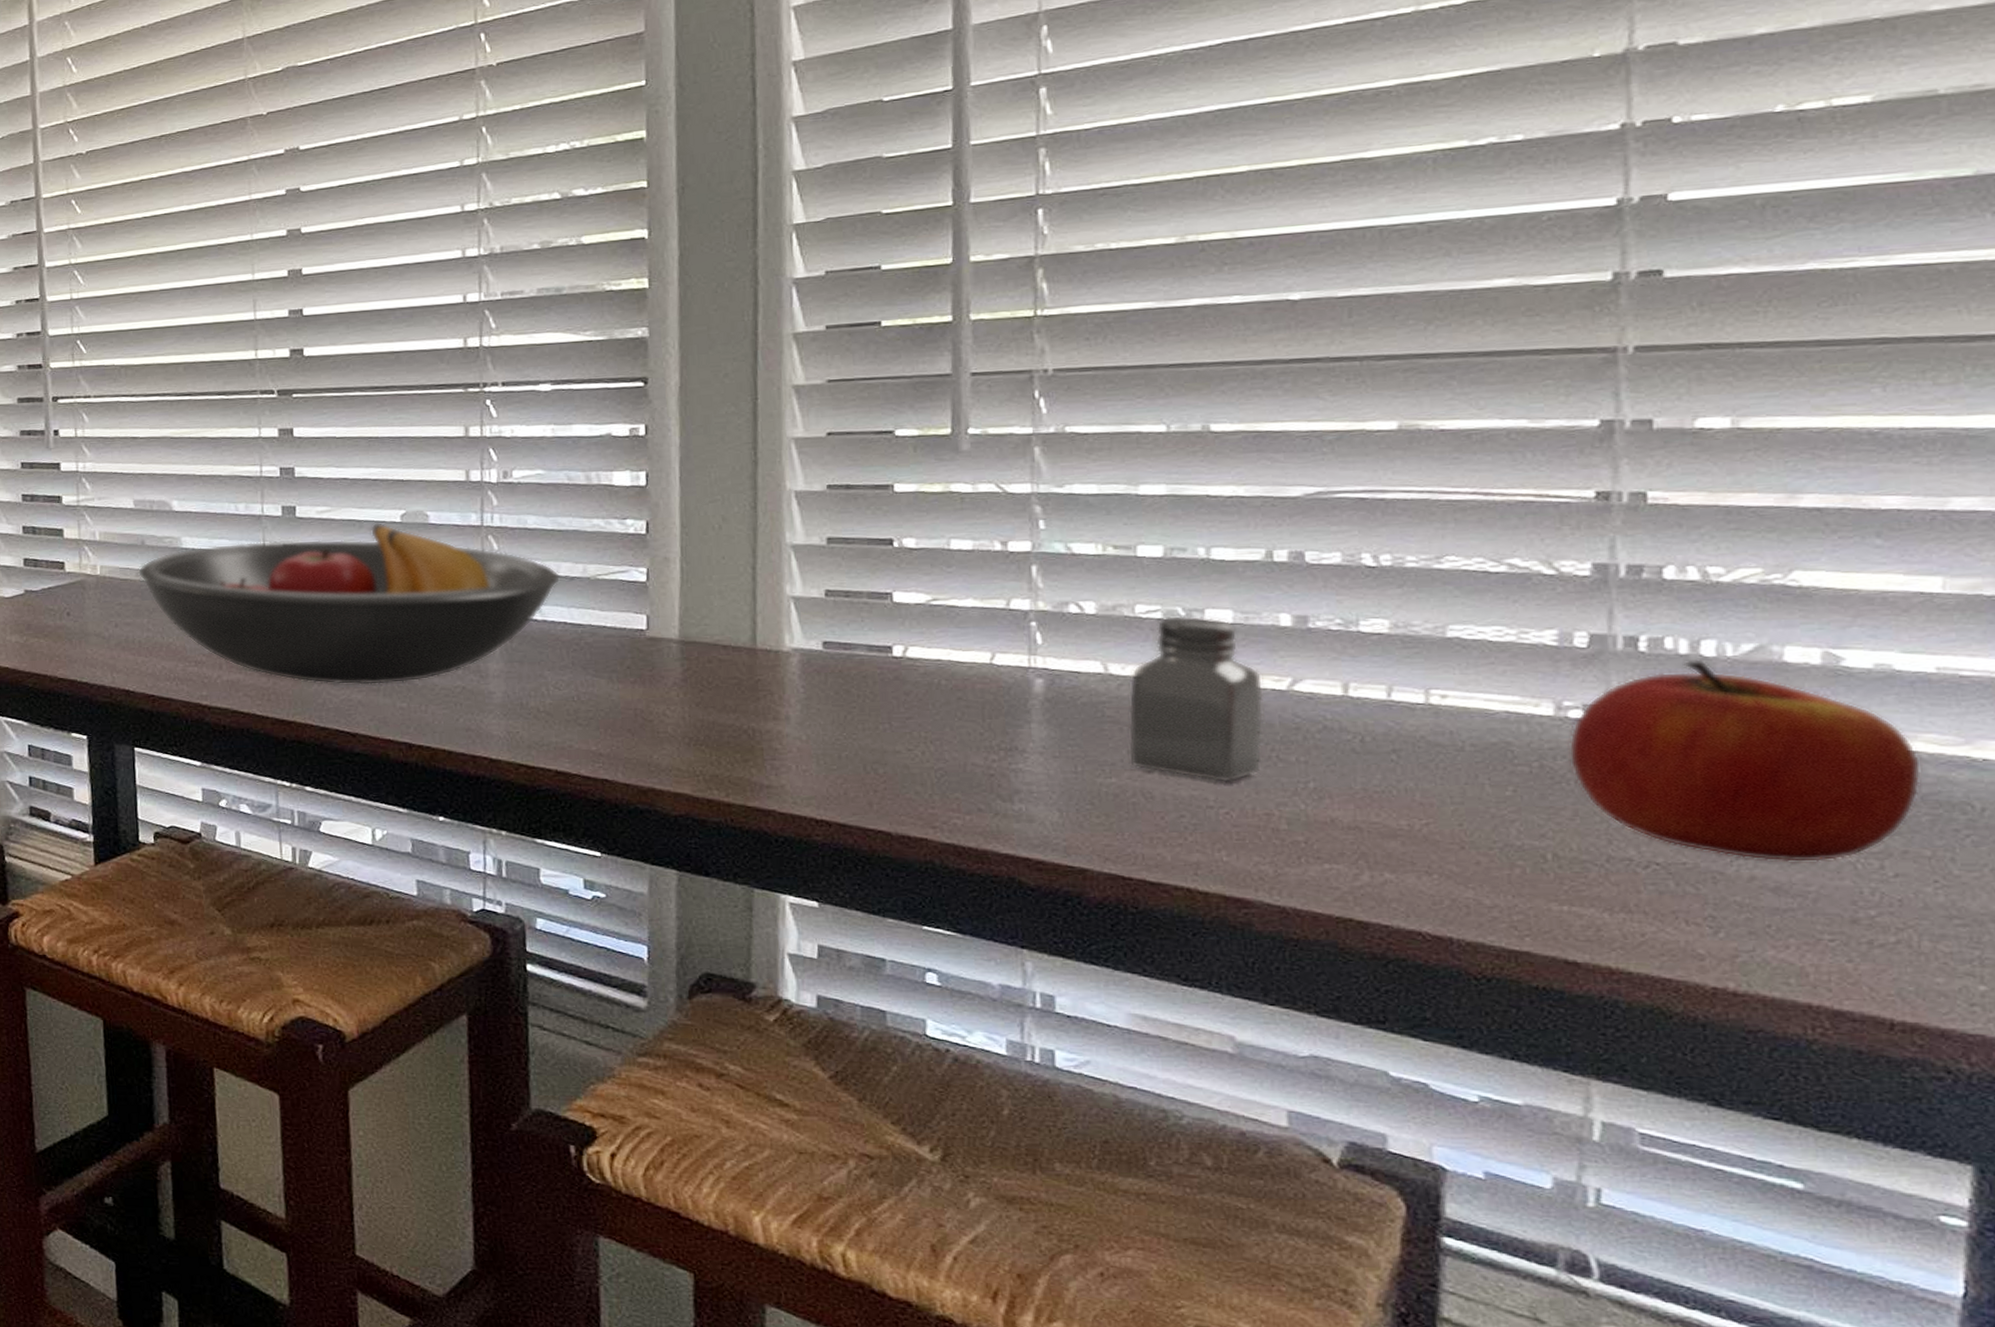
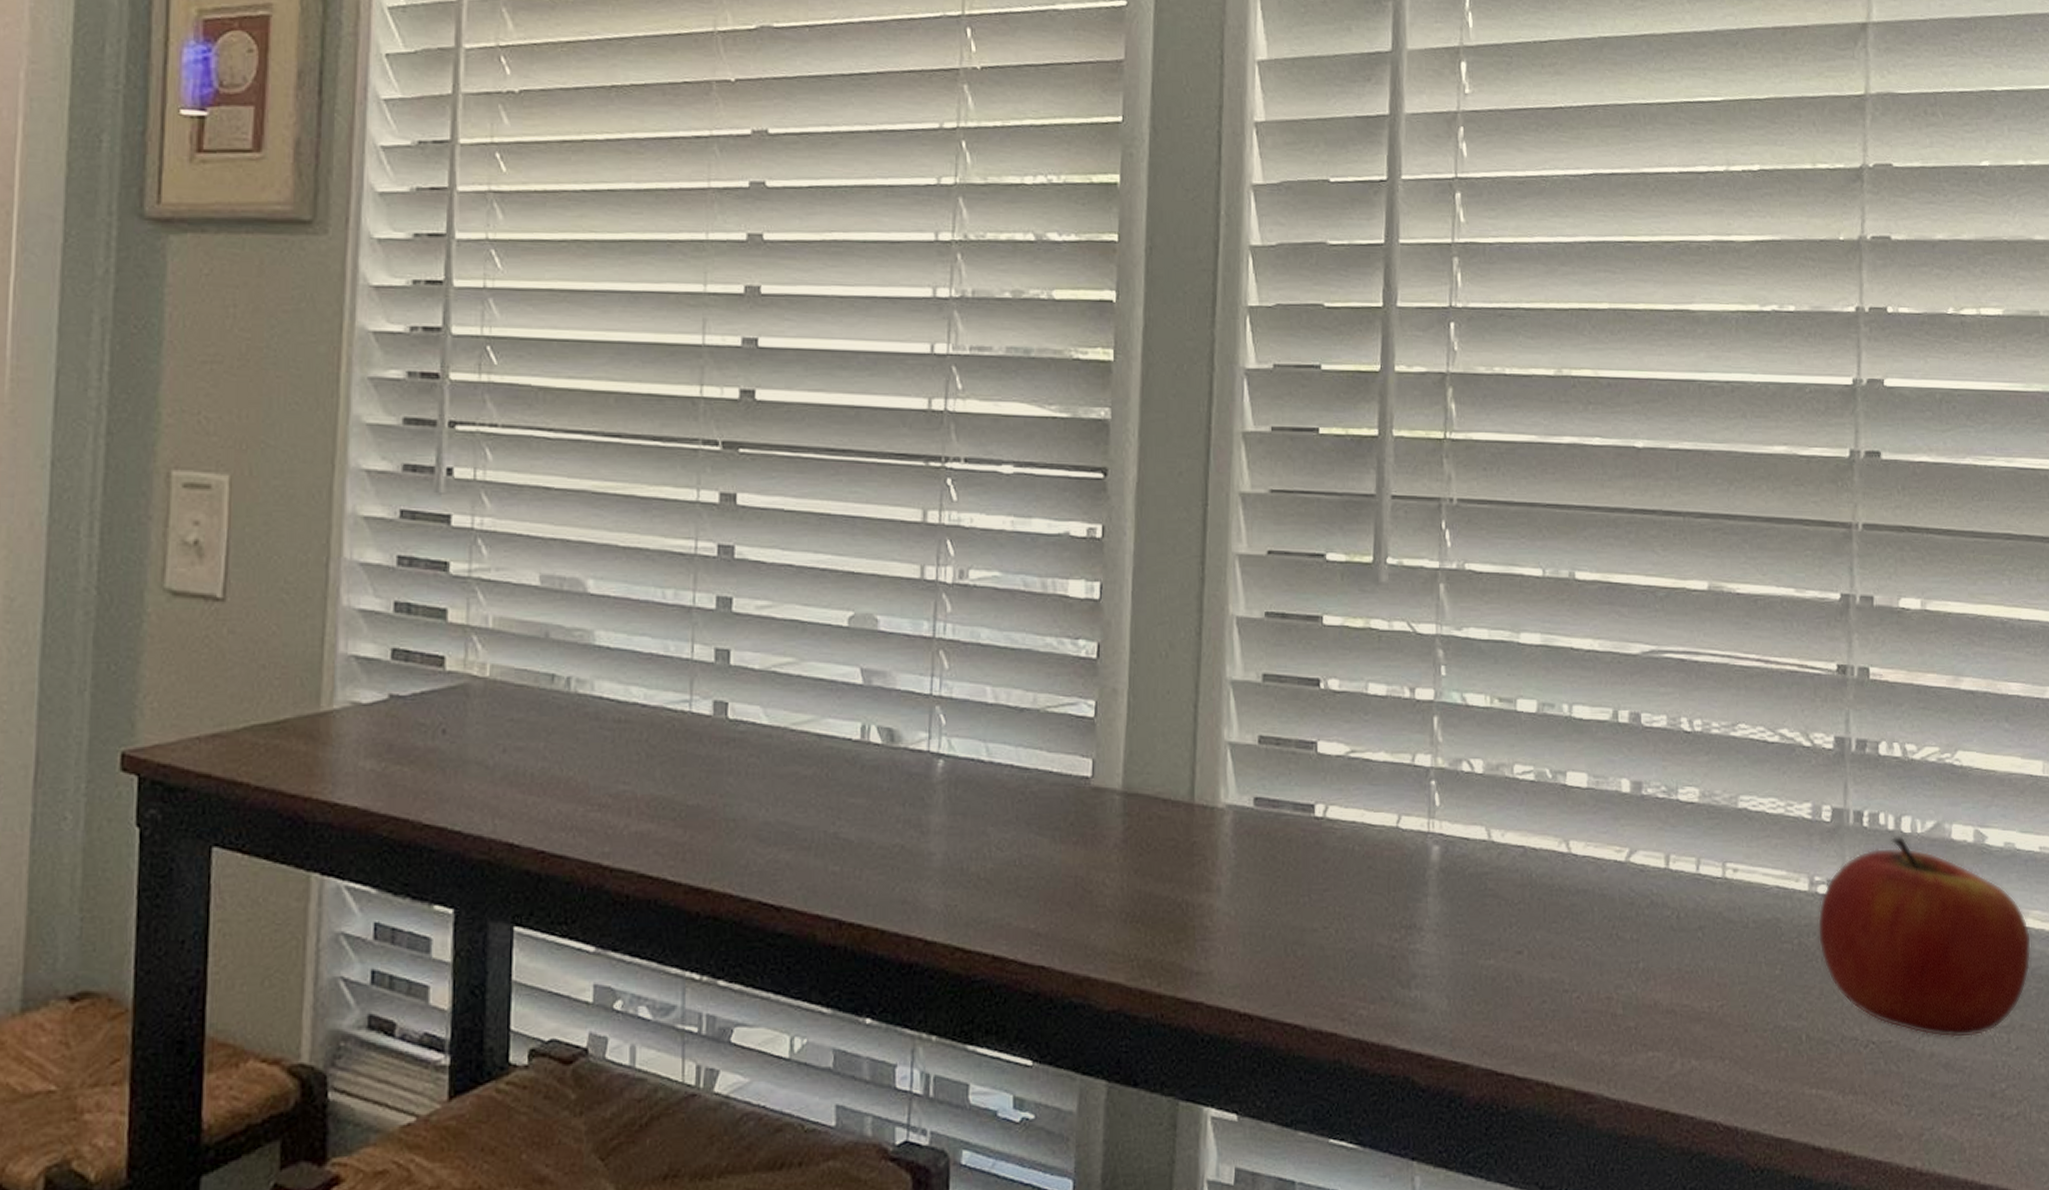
fruit bowl: present [138,523,561,685] -> none [538,626,1011,841]
saltshaker: present [1127,615,1265,782] -> none [1504,778,1609,963]

